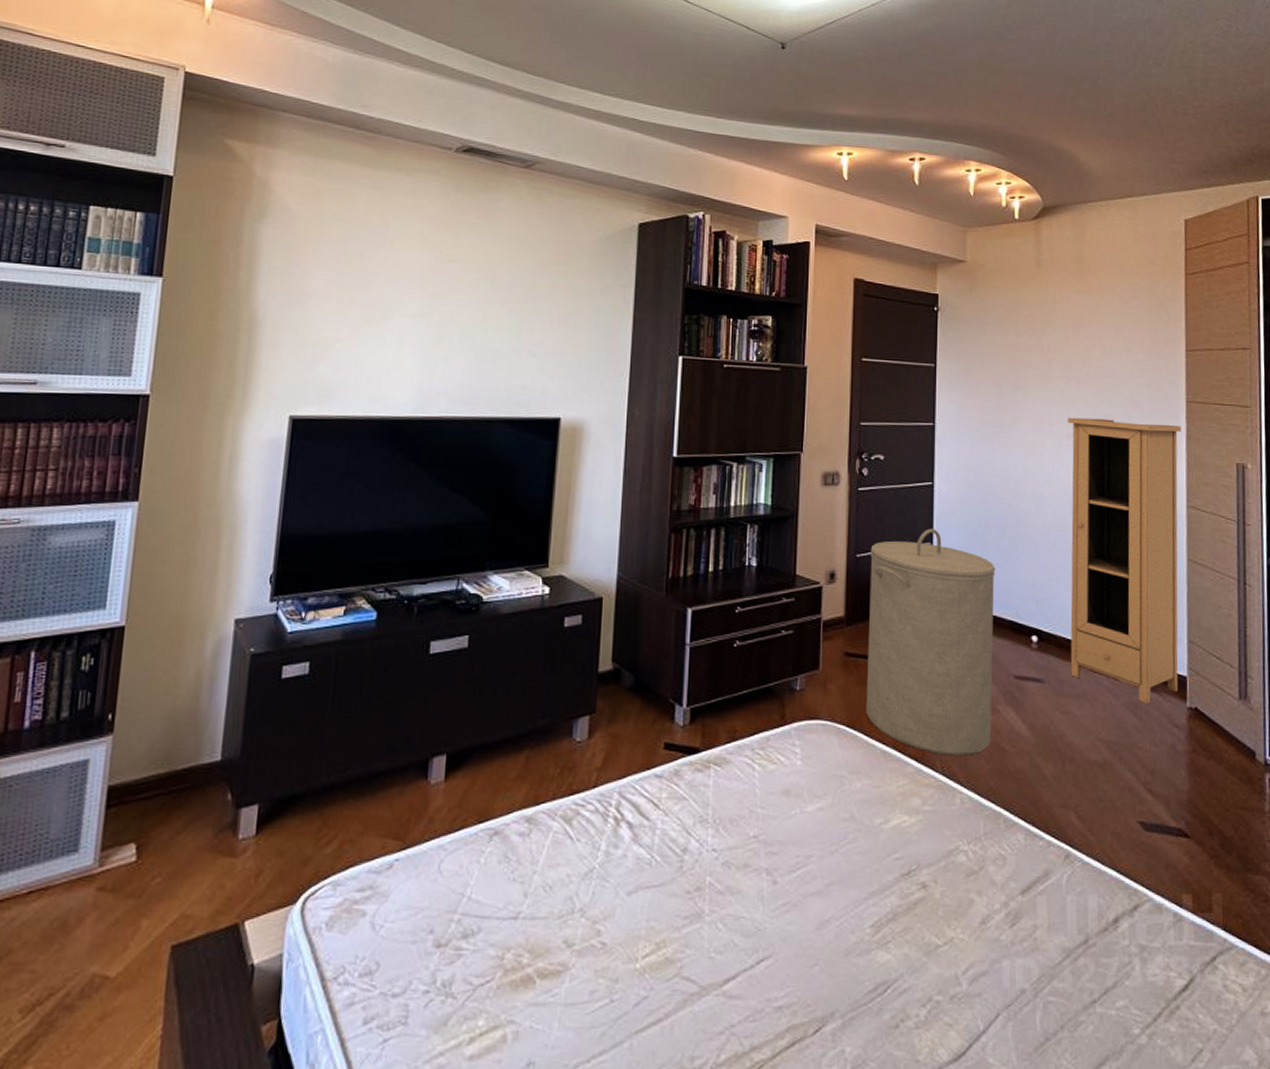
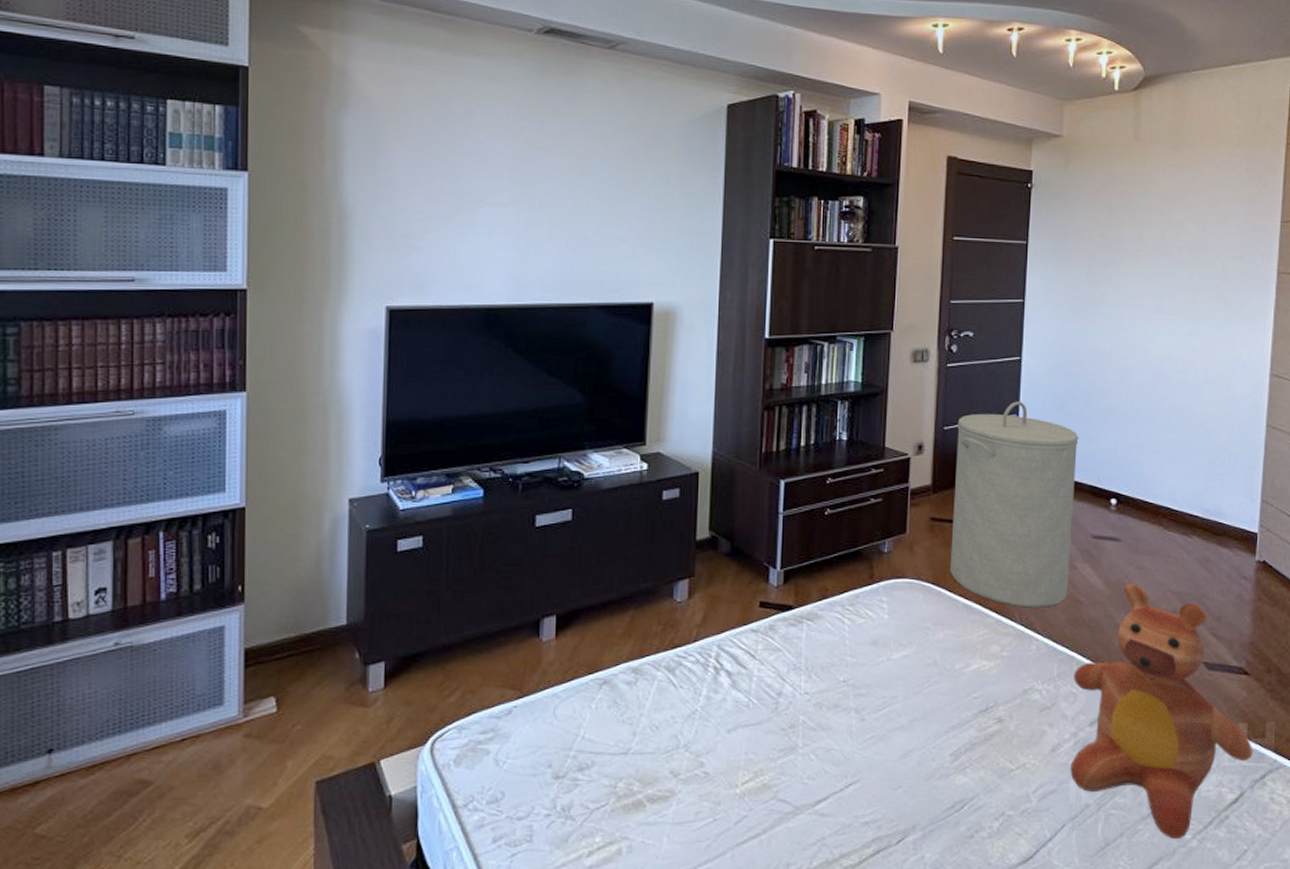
teddy bear: none [1001,731,1201,1035] -> present [1070,584,1253,840]
cupboard: present [1067,417,1181,705] -> none [1146,291,1270,559]

